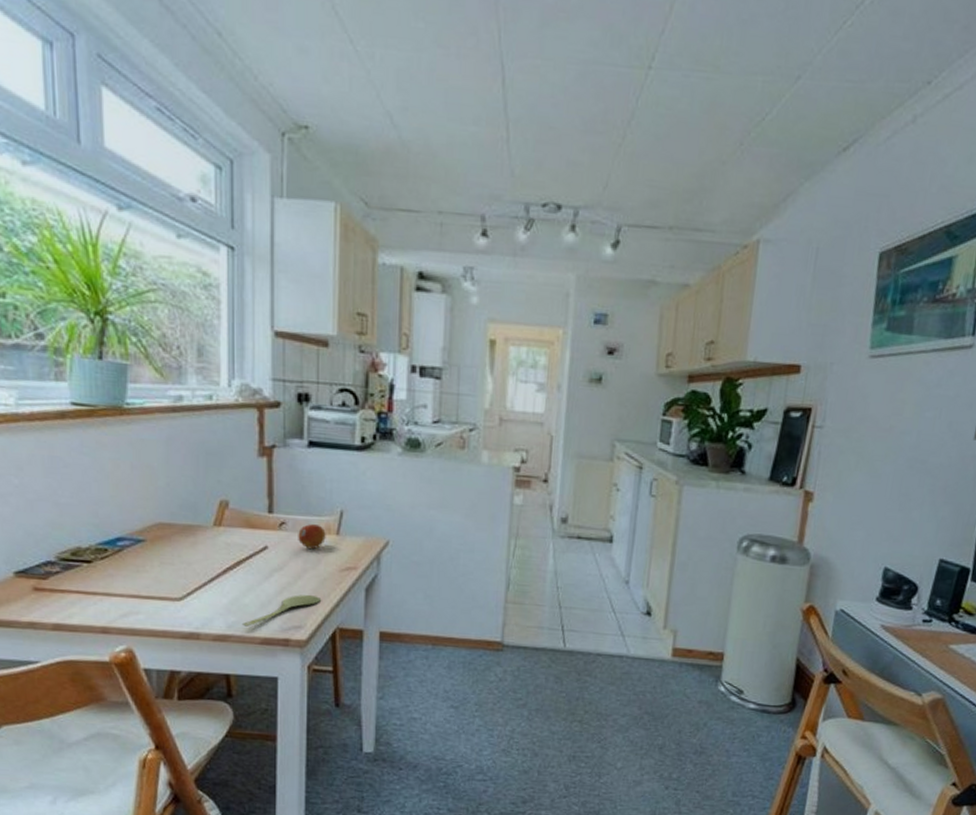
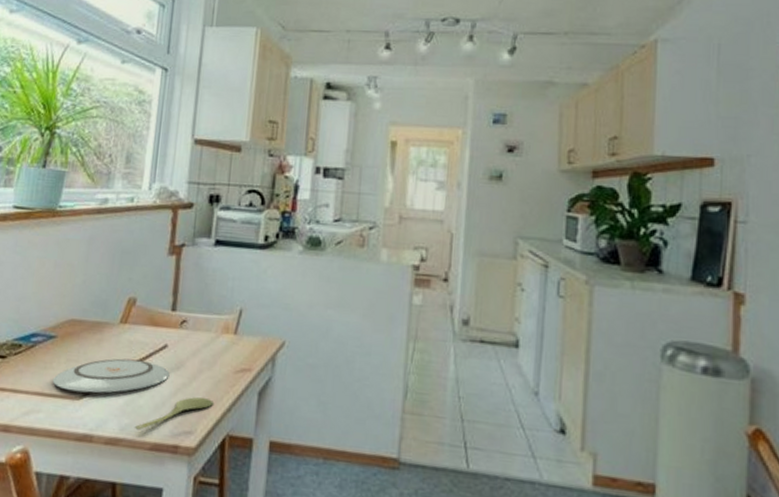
plate: none [147,560,273,594] -> present [52,358,170,394]
fruit: present [298,524,326,549] -> none [197,322,224,349]

